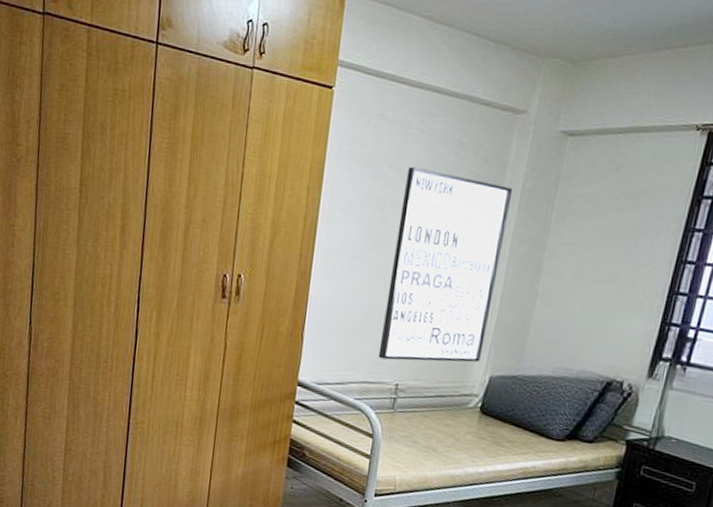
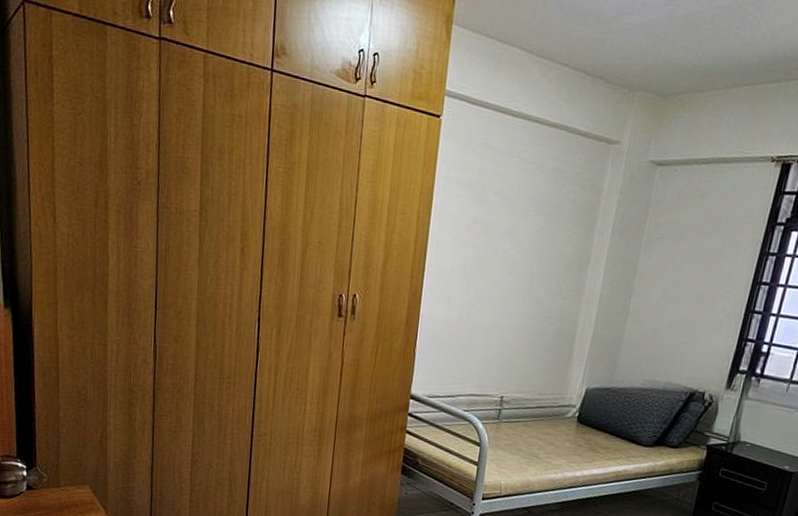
wall art: present [378,166,512,363] -> none [484,192,606,376]

